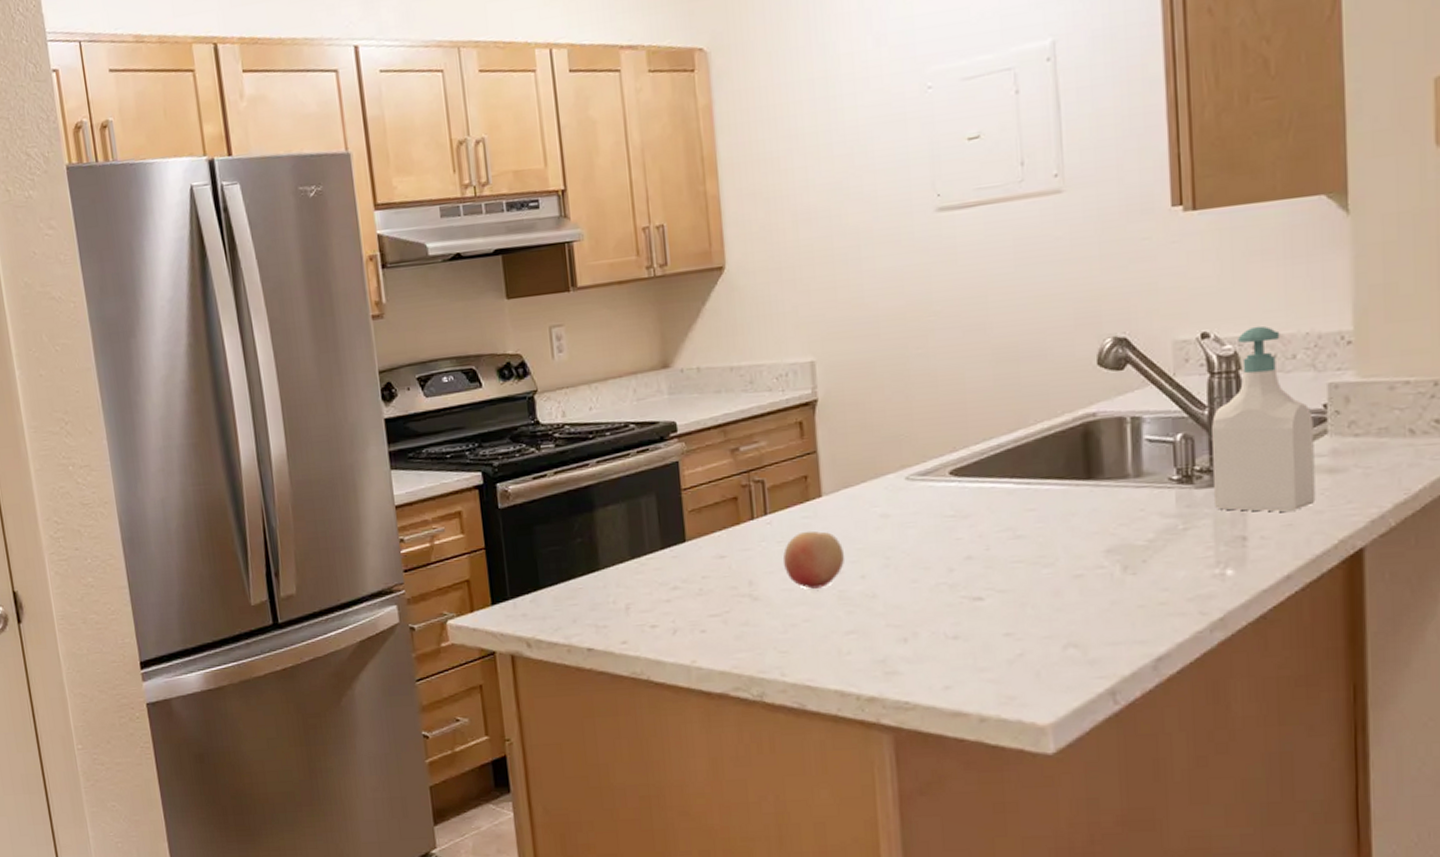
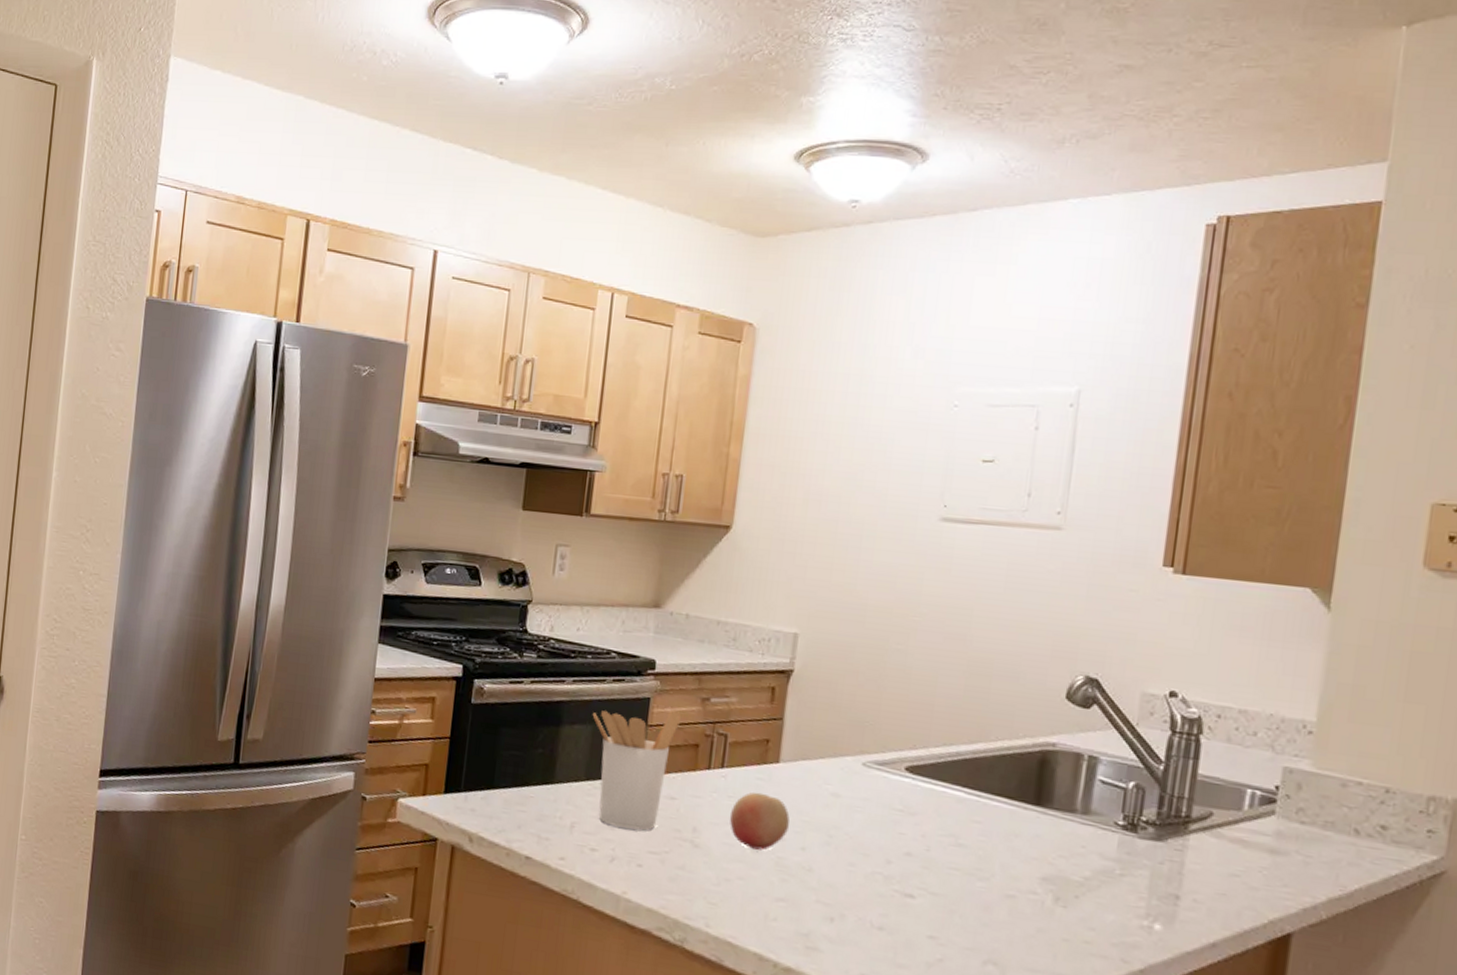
utensil holder: none [623,468,715,599] -> present [592,710,682,831]
soap bottle: present [1211,325,1316,513] -> none [1153,696,1264,883]

